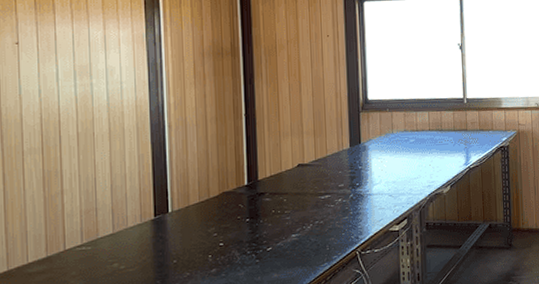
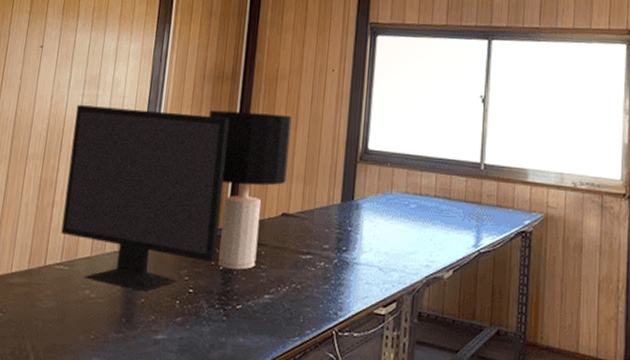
monitor: none [70,89,241,254] -> present [61,105,230,292]
desk lamp: none [213,80,297,220] -> present [209,110,292,270]

